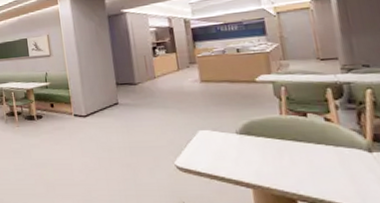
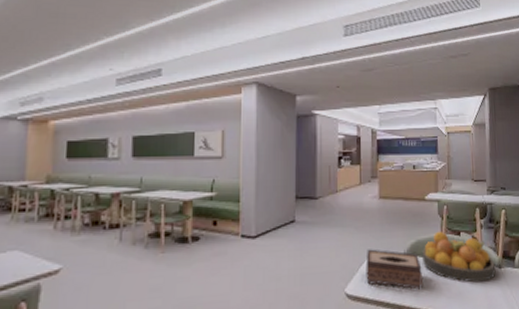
tissue box: none [193,128,263,168] -> present [366,249,423,290]
fruit bowl: none [258,112,364,165] -> present [423,231,496,283]

